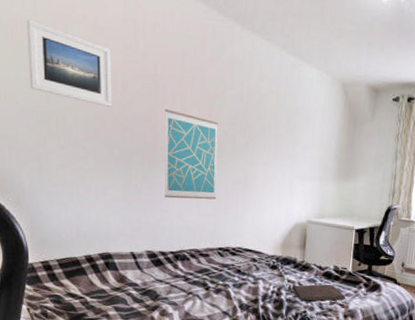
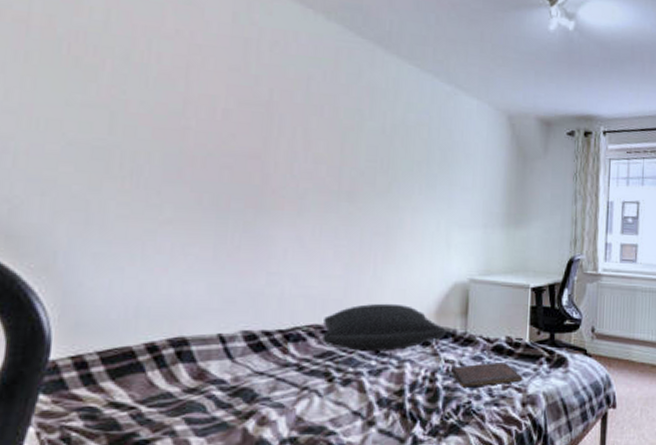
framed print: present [26,19,112,107] -> none [87,32,210,140]
wall art: present [164,109,218,200] -> none [274,143,353,257]
pillow: none [200,236,289,271] -> present [321,303,446,351]

